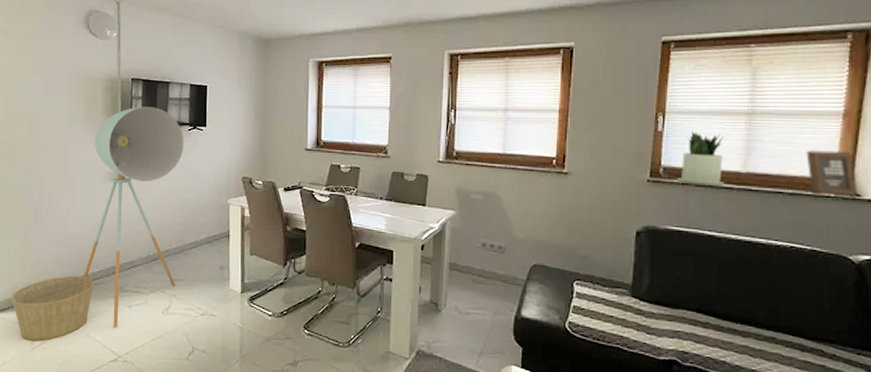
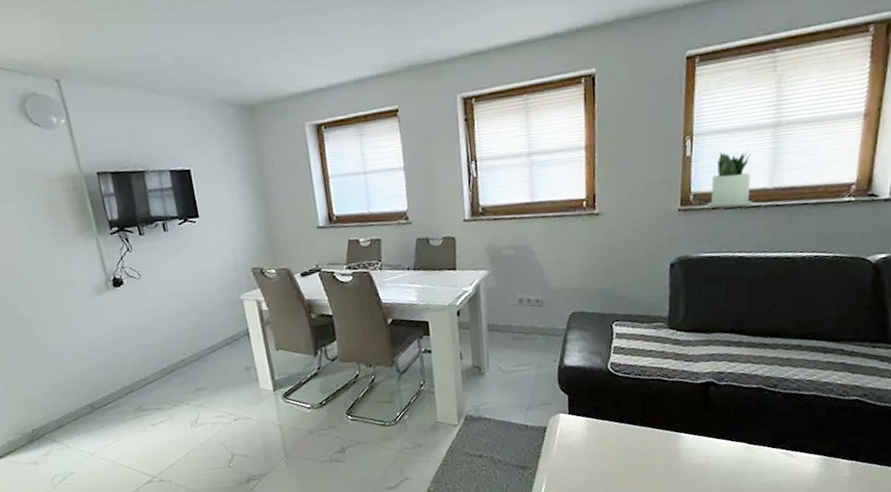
basket: present [11,275,94,342] -> none [14,402,109,480]
floor lamp: present [78,107,184,328] -> none [67,203,201,450]
picture frame: present [806,150,858,197] -> none [829,152,876,201]

